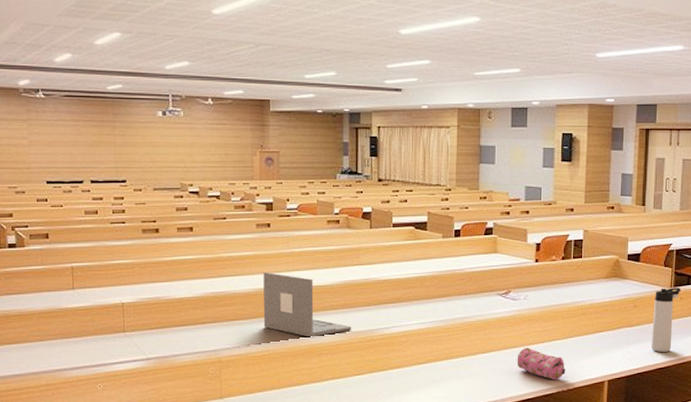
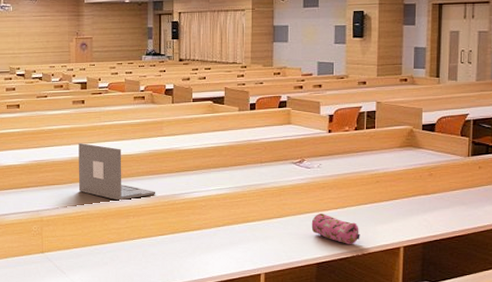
thermos bottle: present [651,288,681,352] -> none [448,157,479,220]

